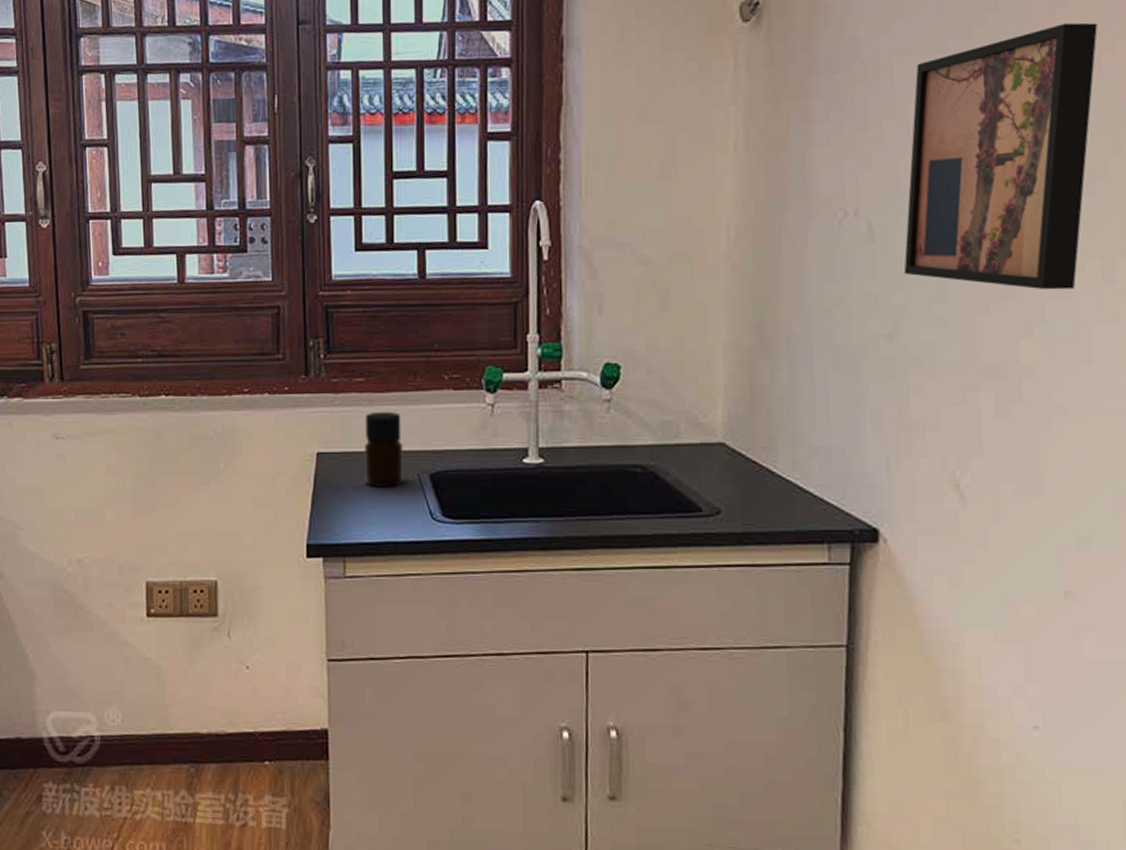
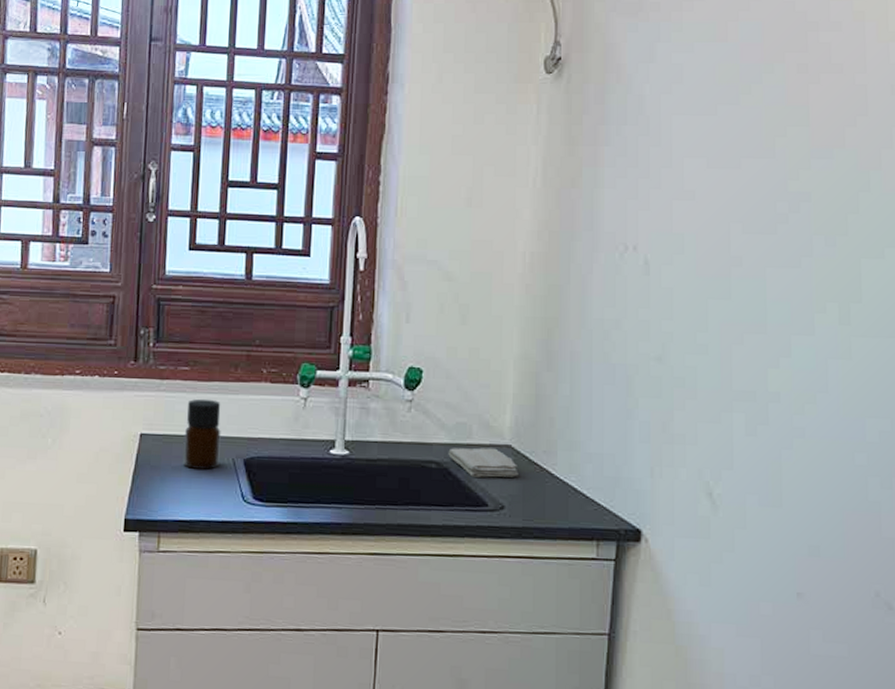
washcloth: none [654,447,735,480] -> present [448,447,519,478]
wall art: present [903,22,1098,290] -> none [673,99,843,328]

